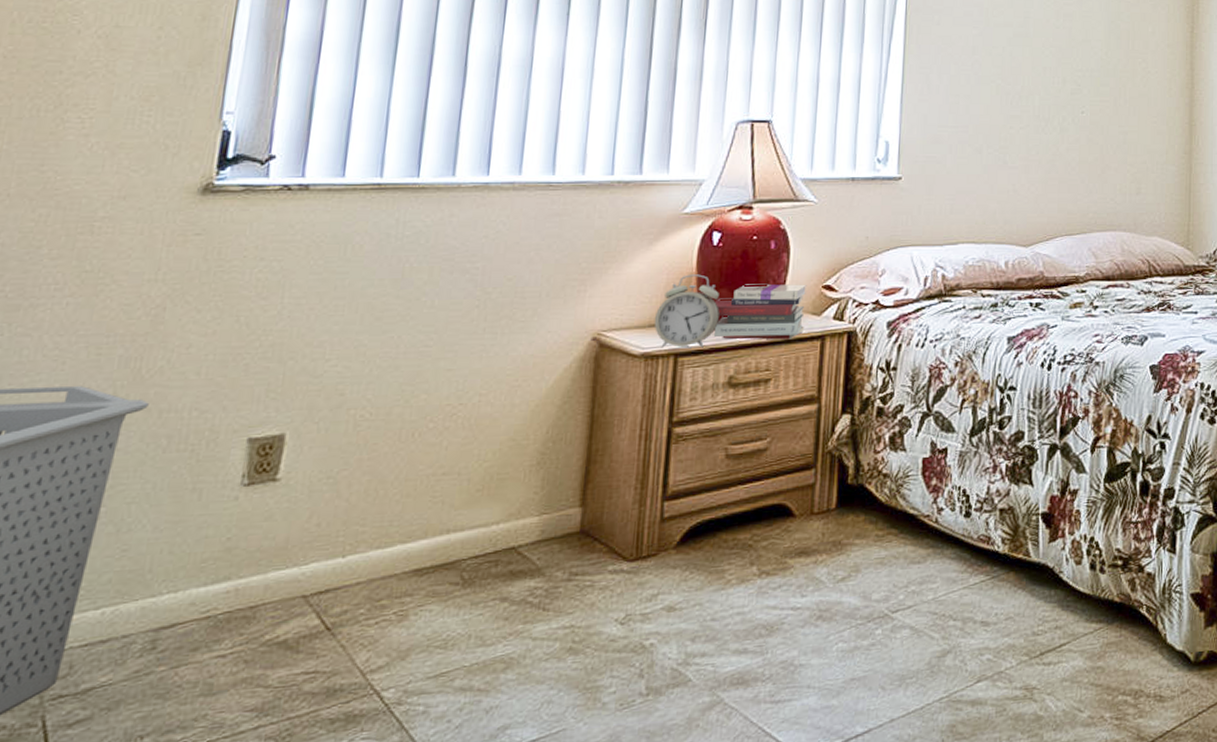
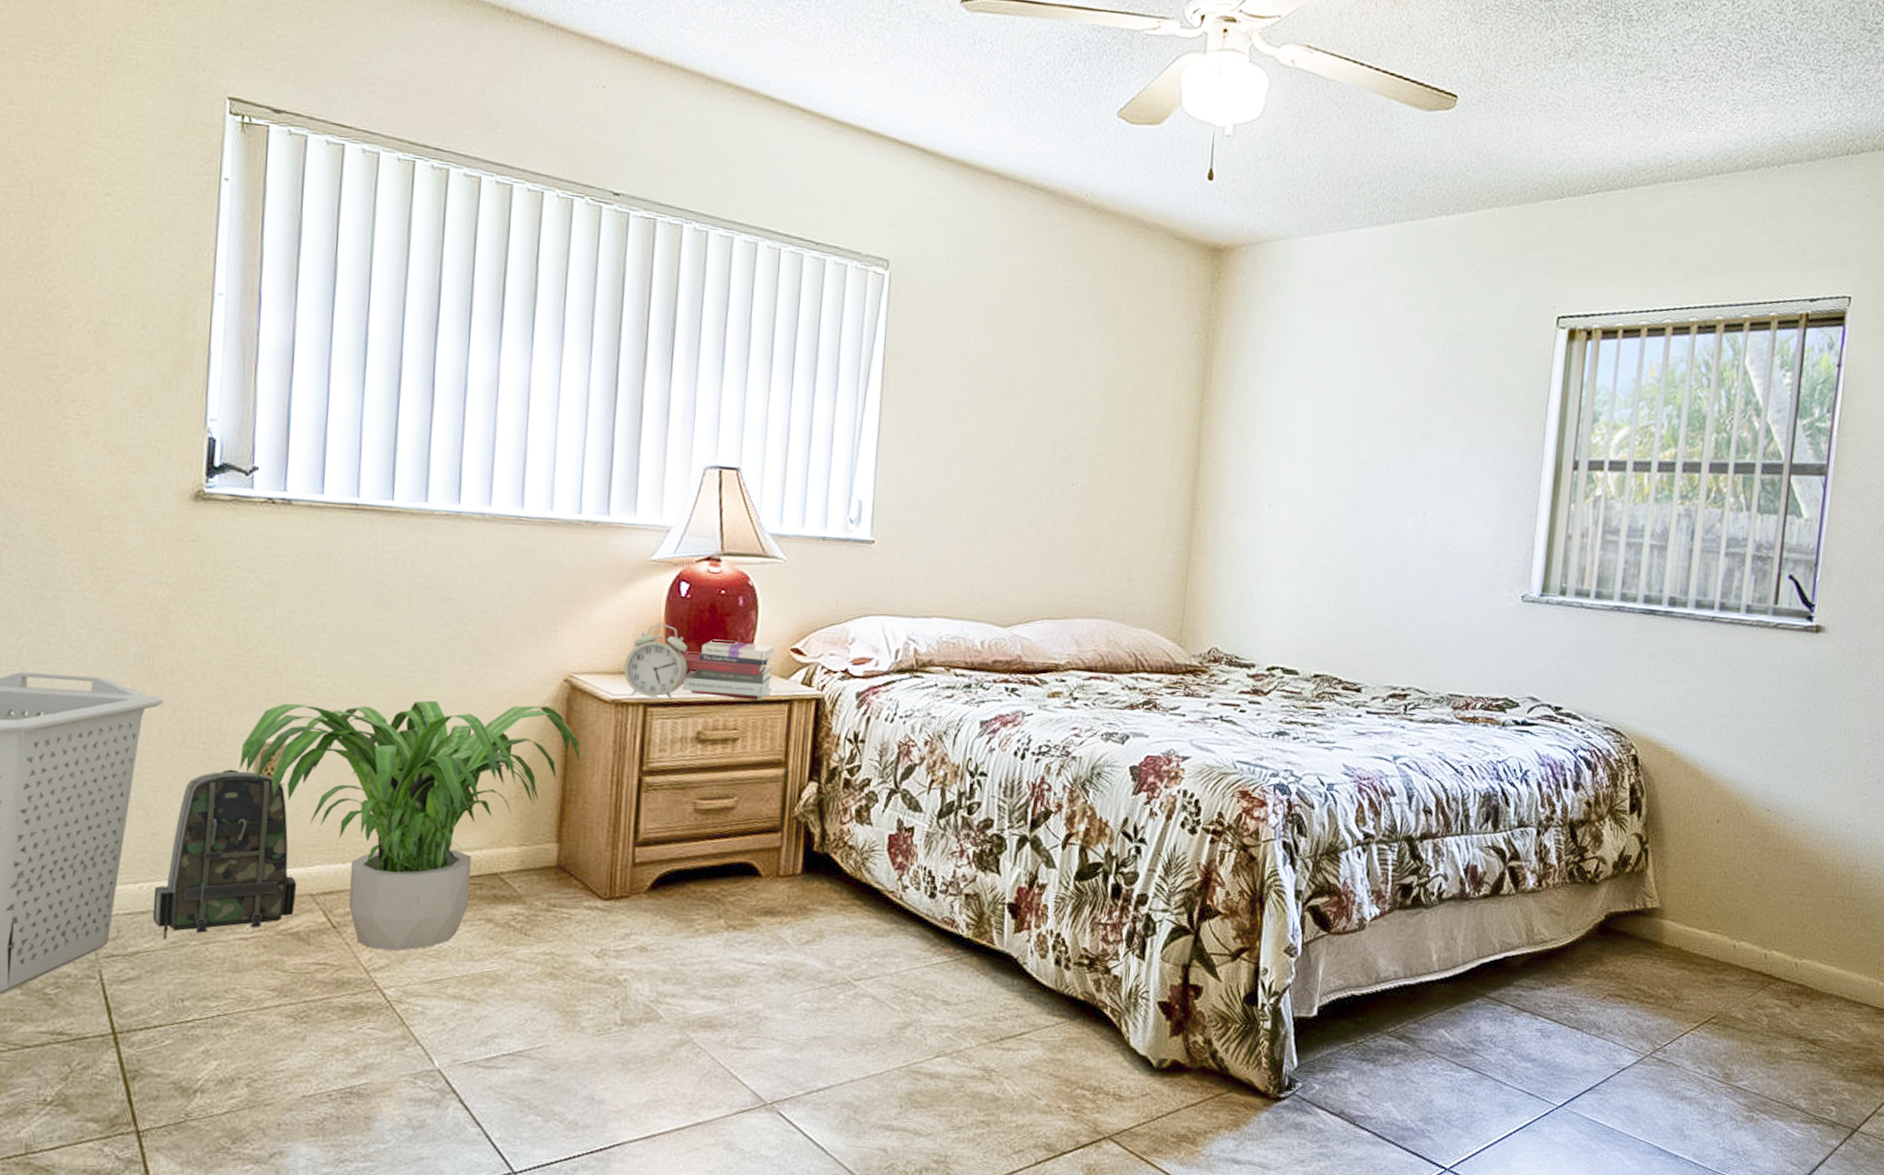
backpack: none [113,469,289,670] -> present [152,769,297,940]
potted plant: none [230,367,608,648] -> present [239,700,581,950]

